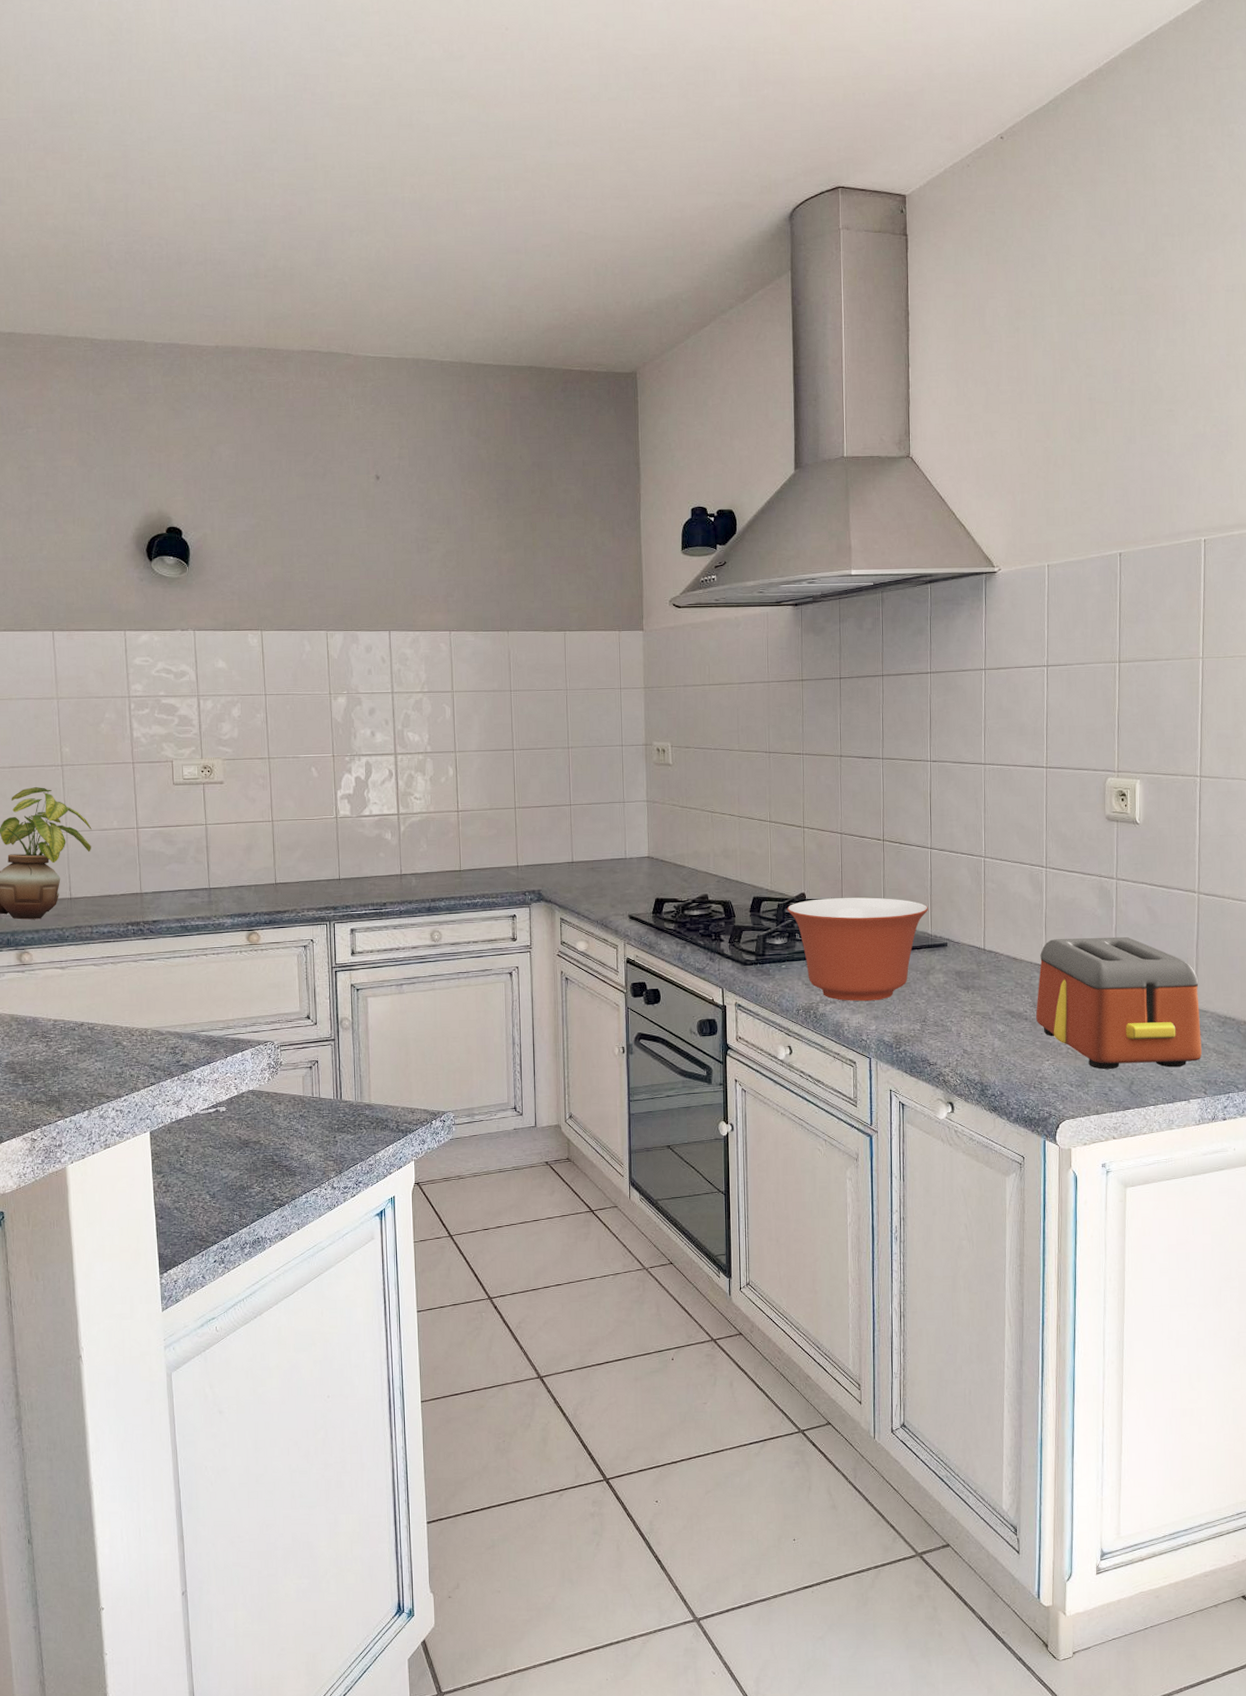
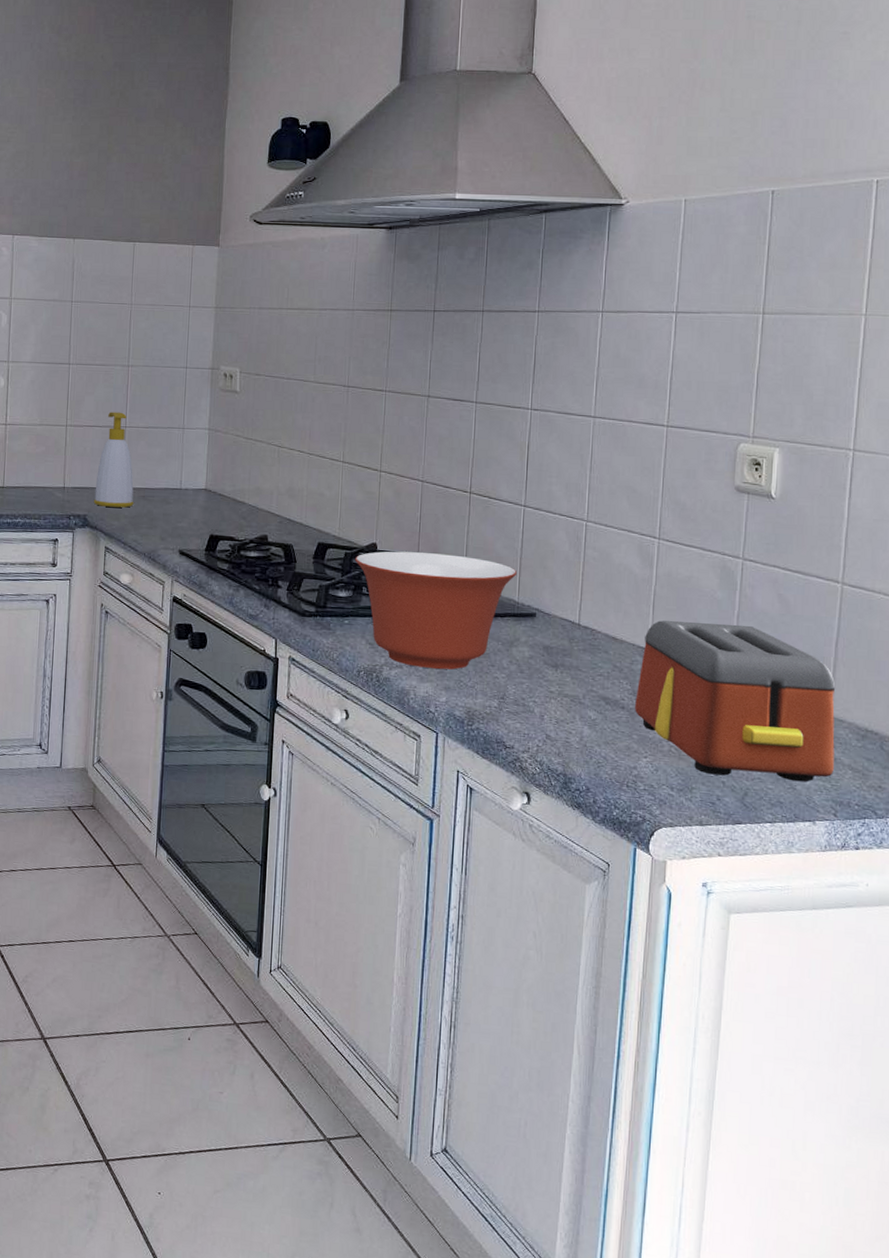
soap bottle: none [546,791,584,881] -> present [93,412,134,508]

